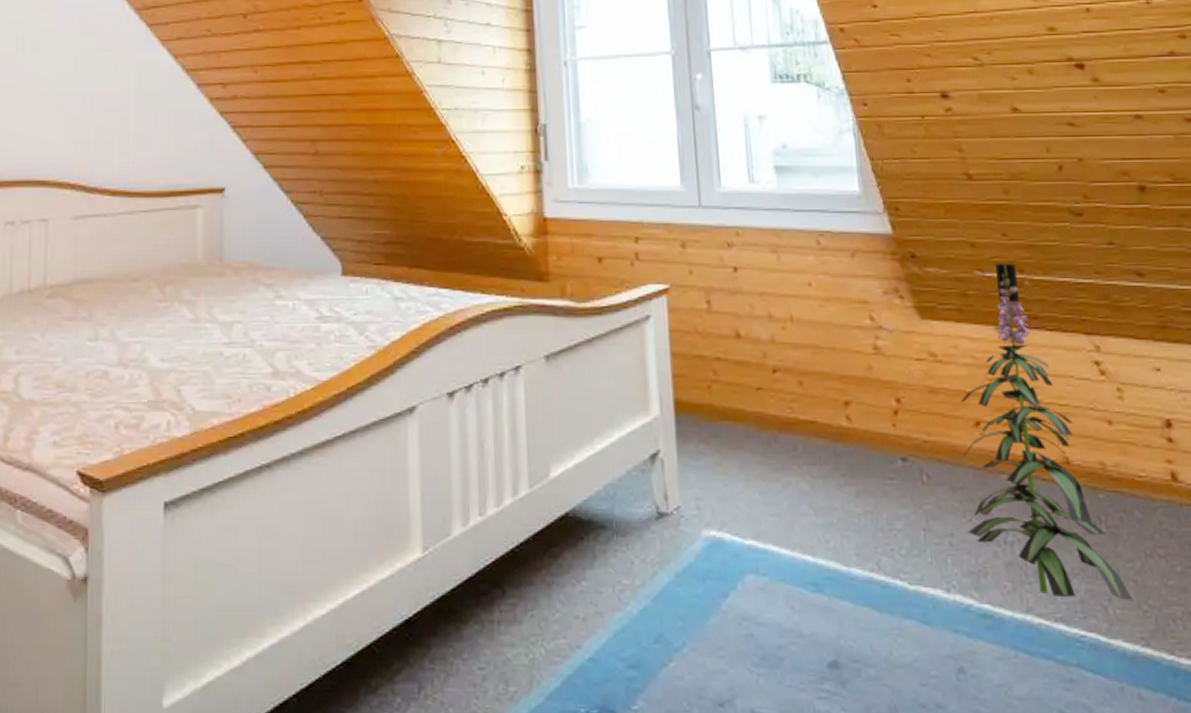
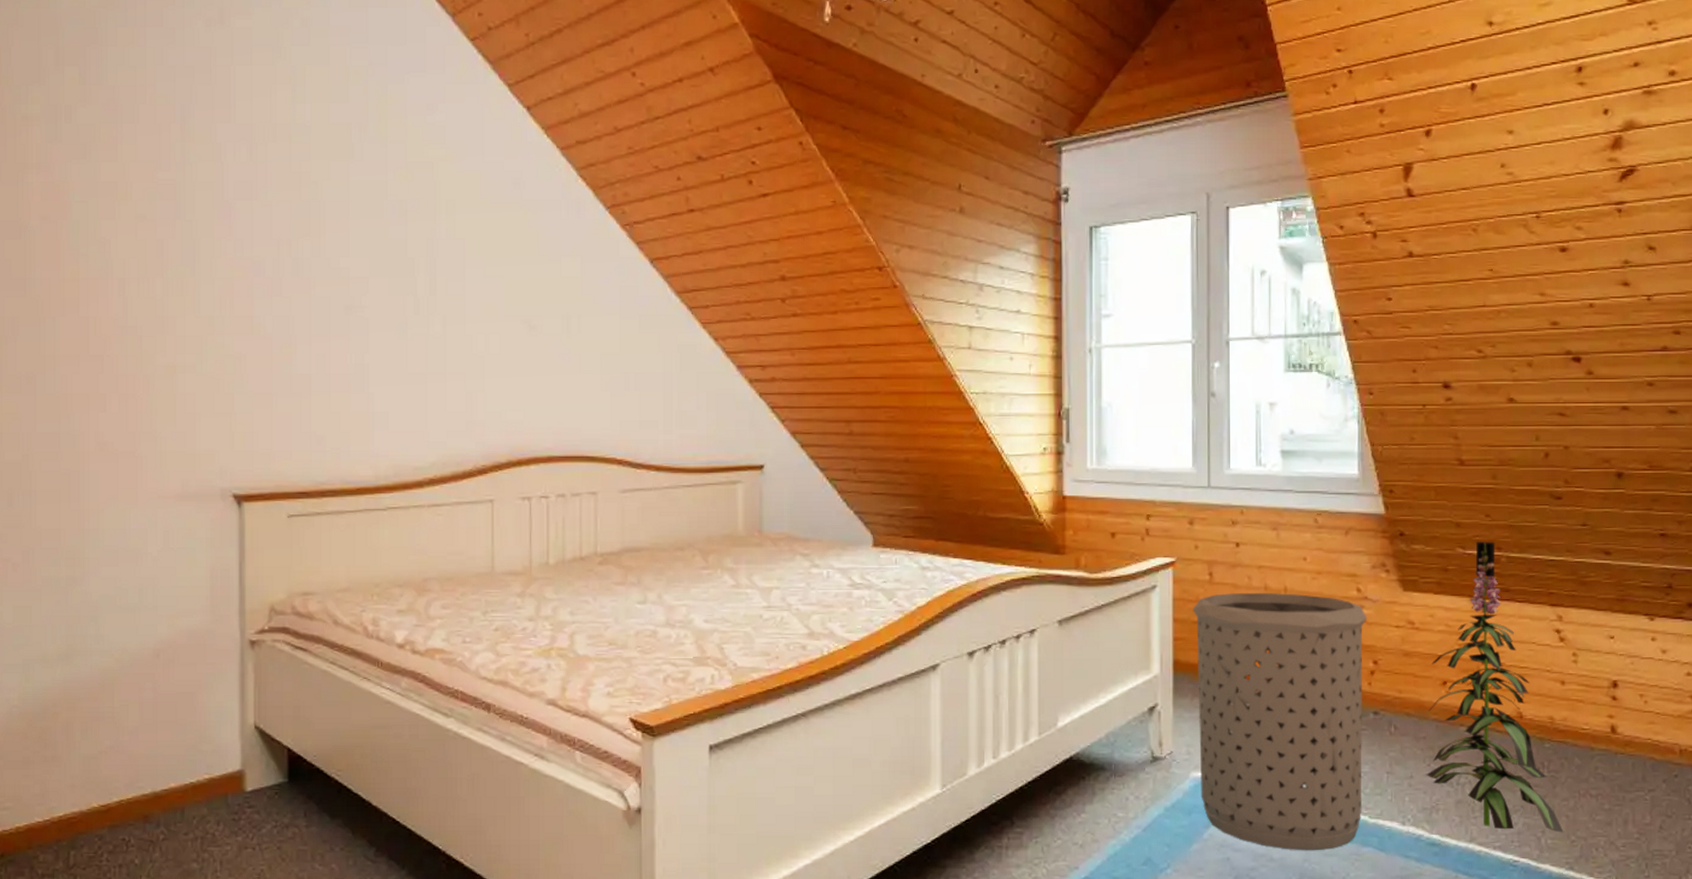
laundry basket: none [691,322,900,624] -> present [1193,593,1368,850]

